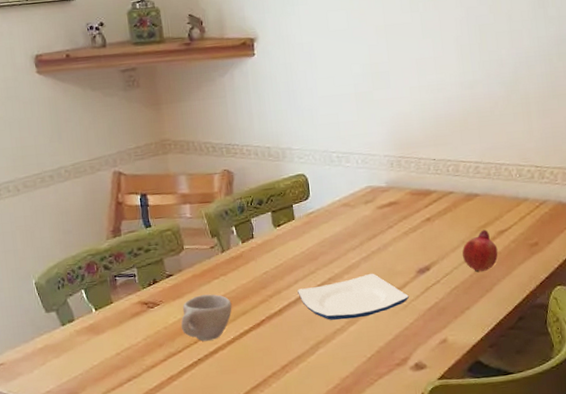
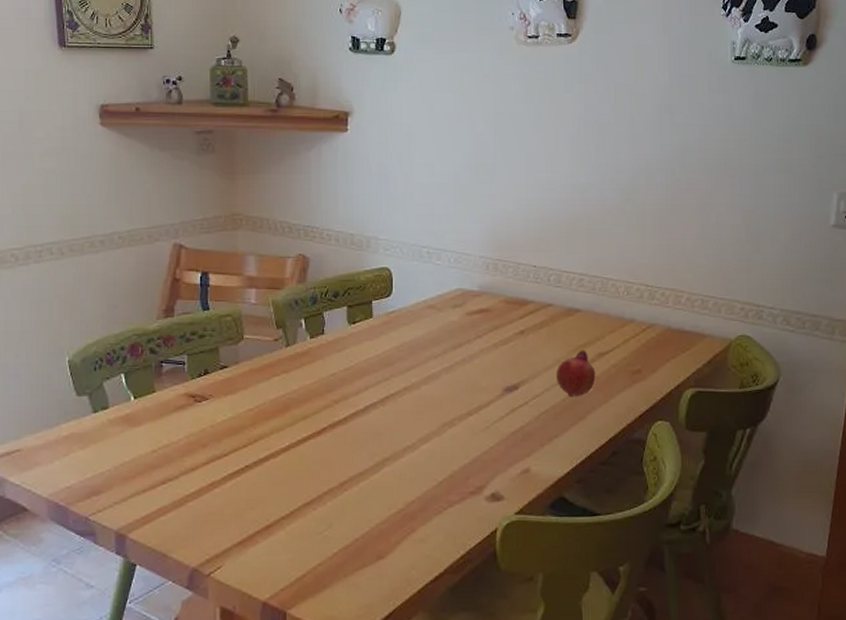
cup: present [180,294,232,341] -> none [230,393,291,446]
plate: present [297,273,409,320] -> none [367,386,492,436]

